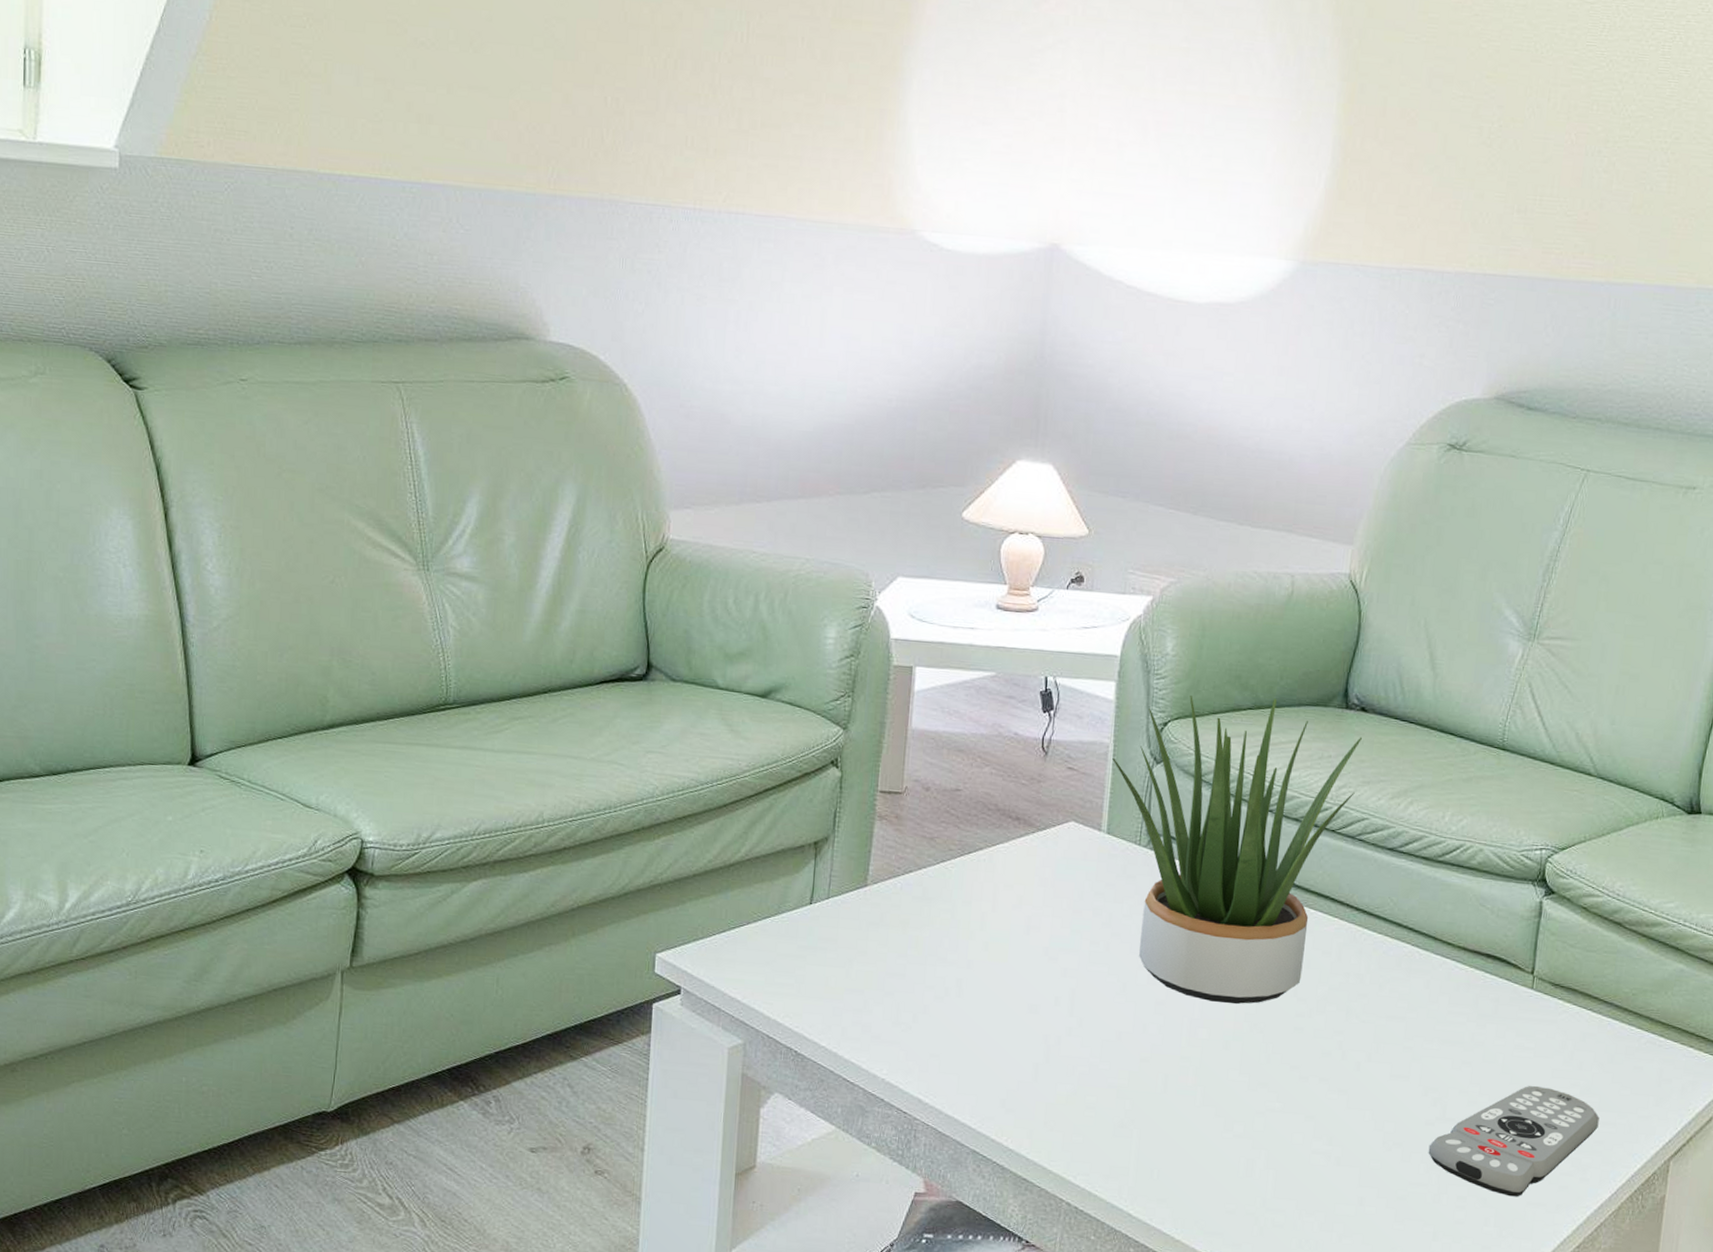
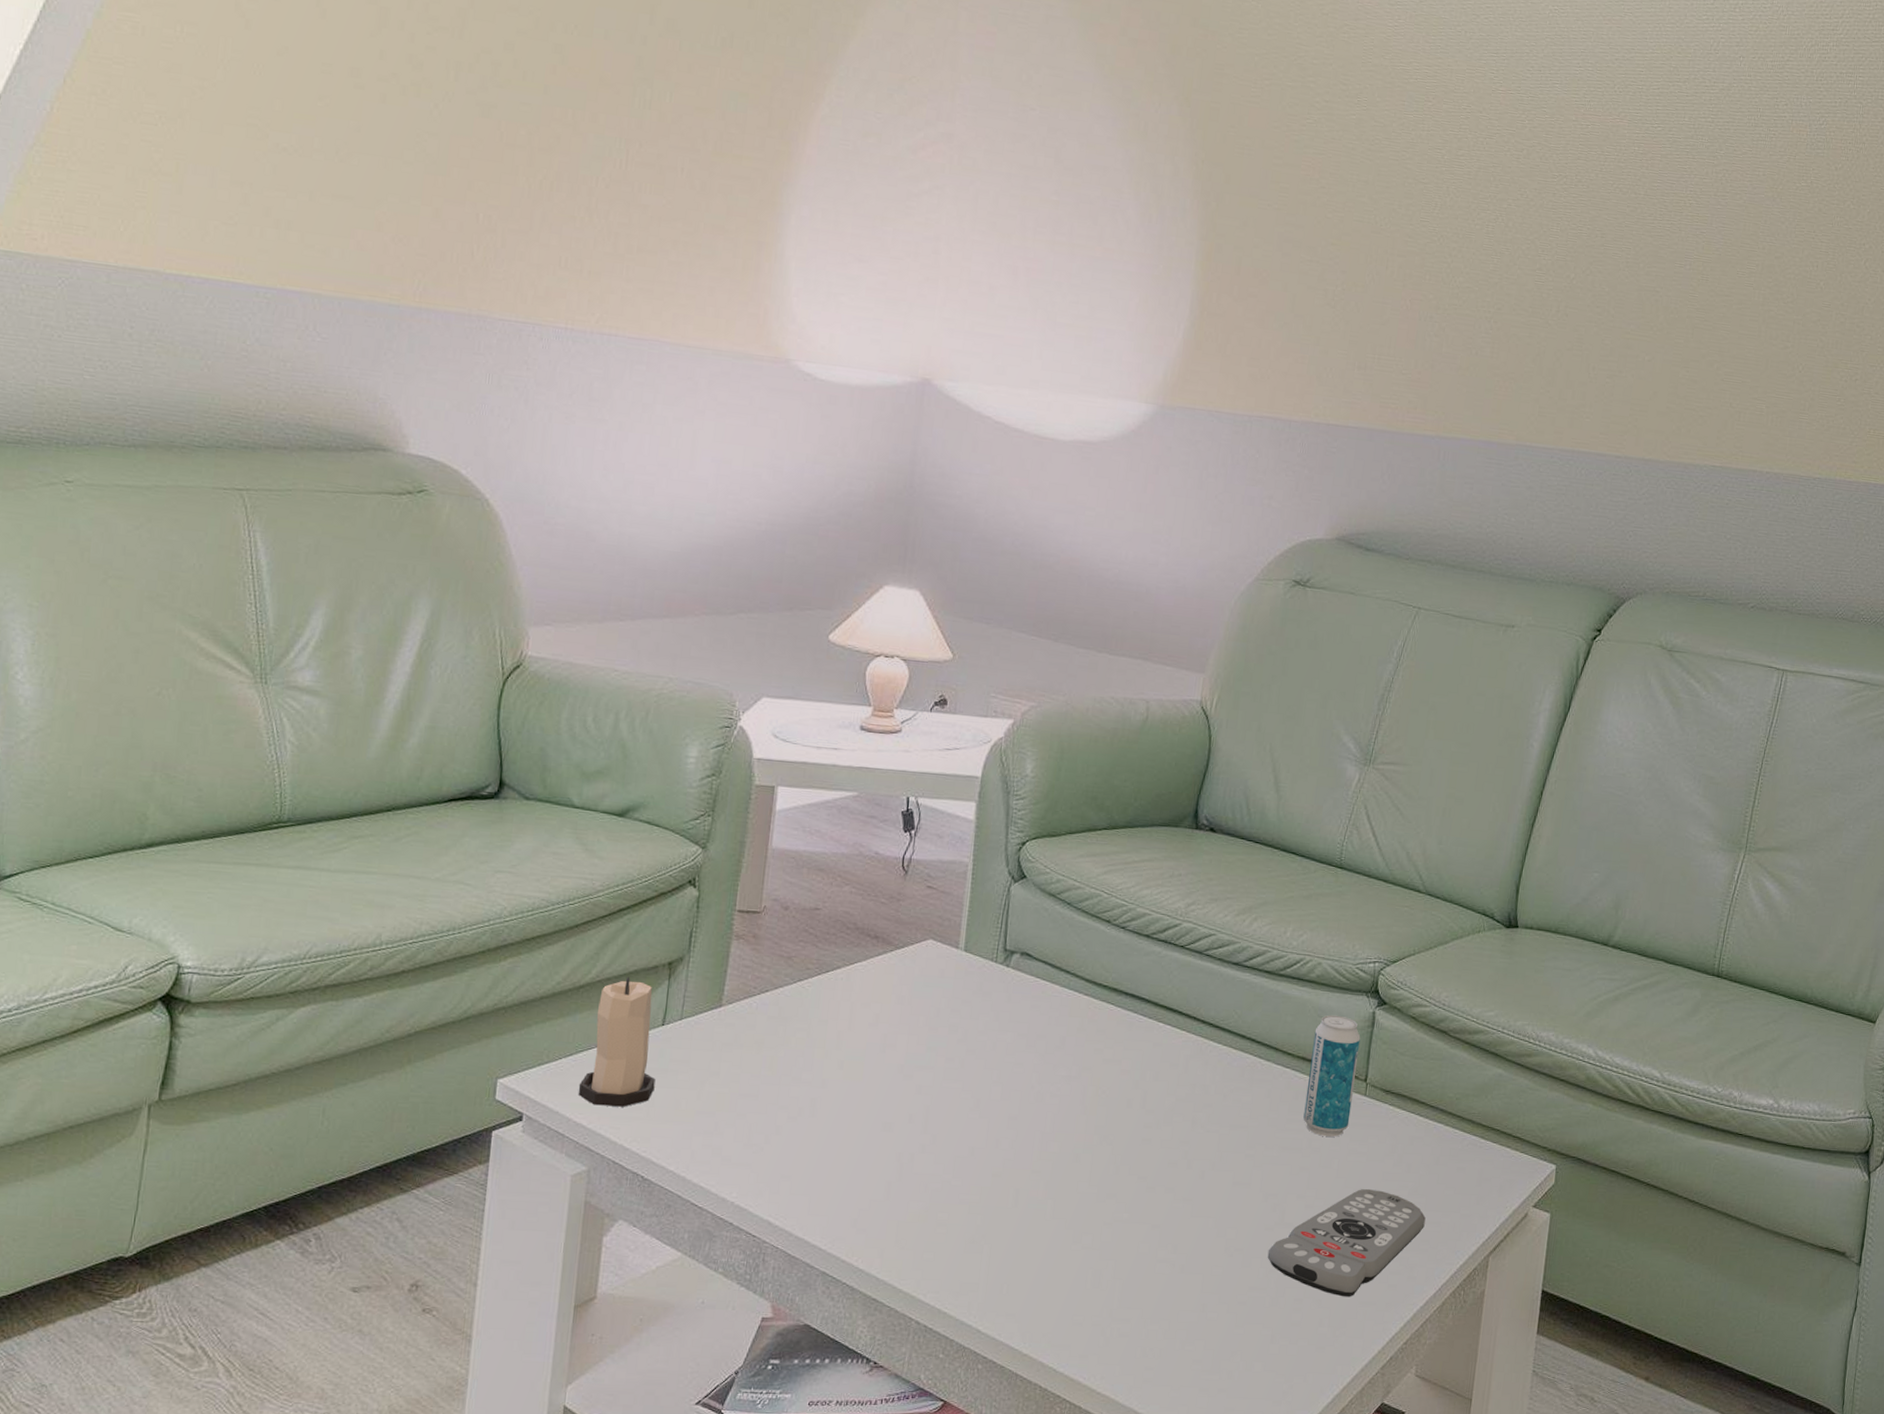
candle: none [732,855,805,983] -> present [578,976,656,1107]
potted plant: present [1112,696,1362,1005] -> none [971,816,1210,1118]
beverage can: none [1465,903,1527,1031] -> present [1303,1014,1361,1137]

